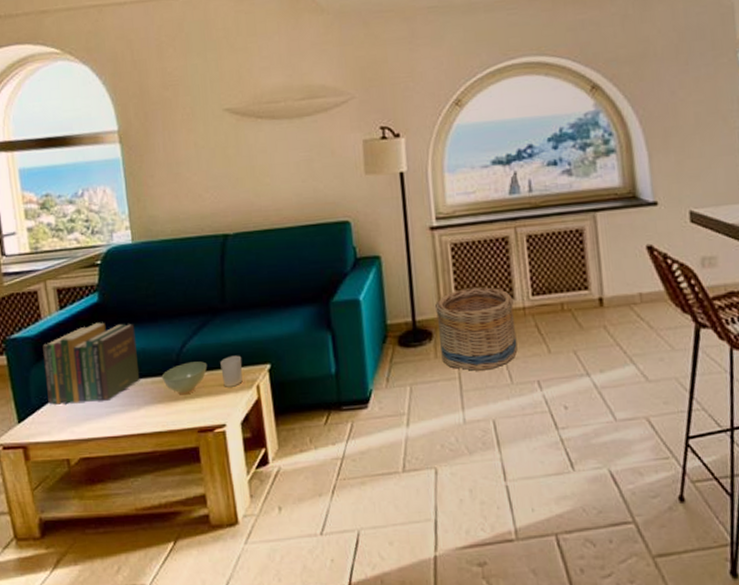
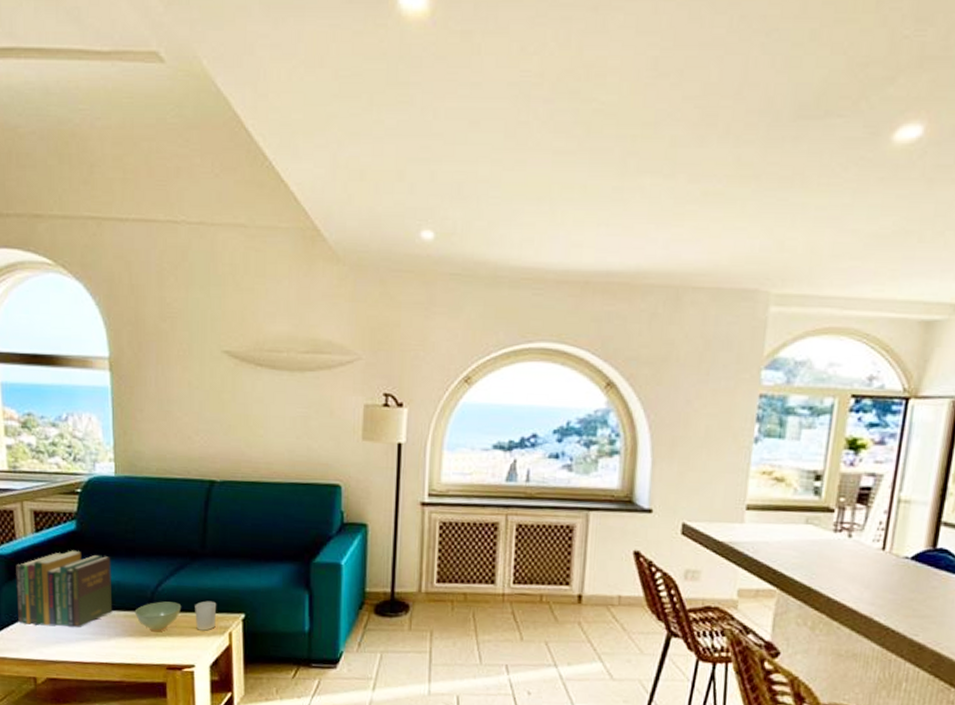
basket: present [435,287,518,371] -> none [415,567,495,649]

